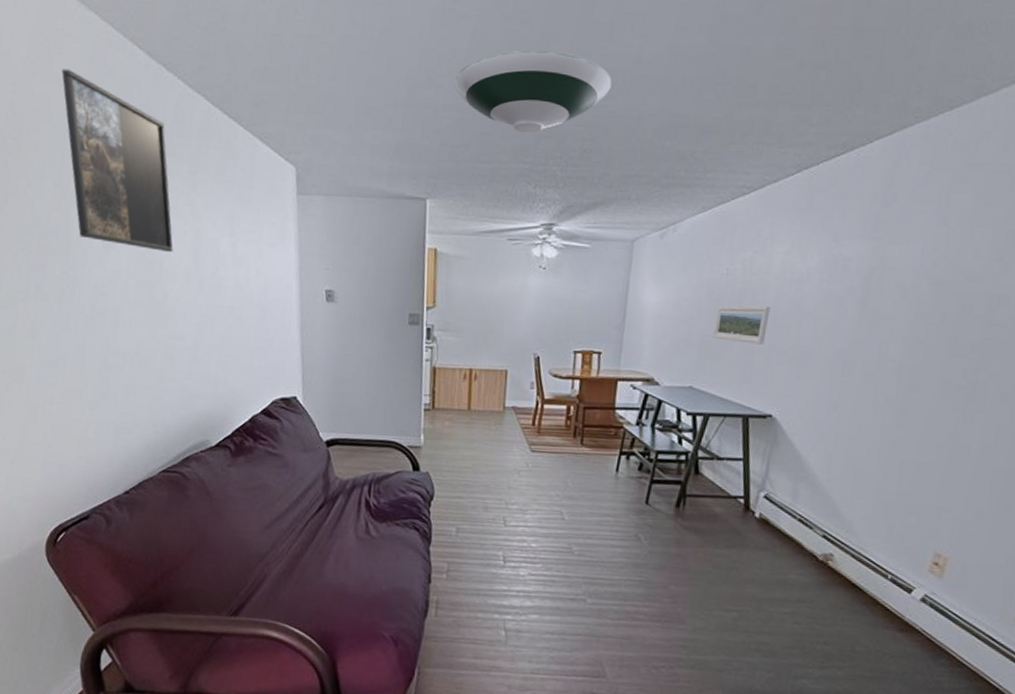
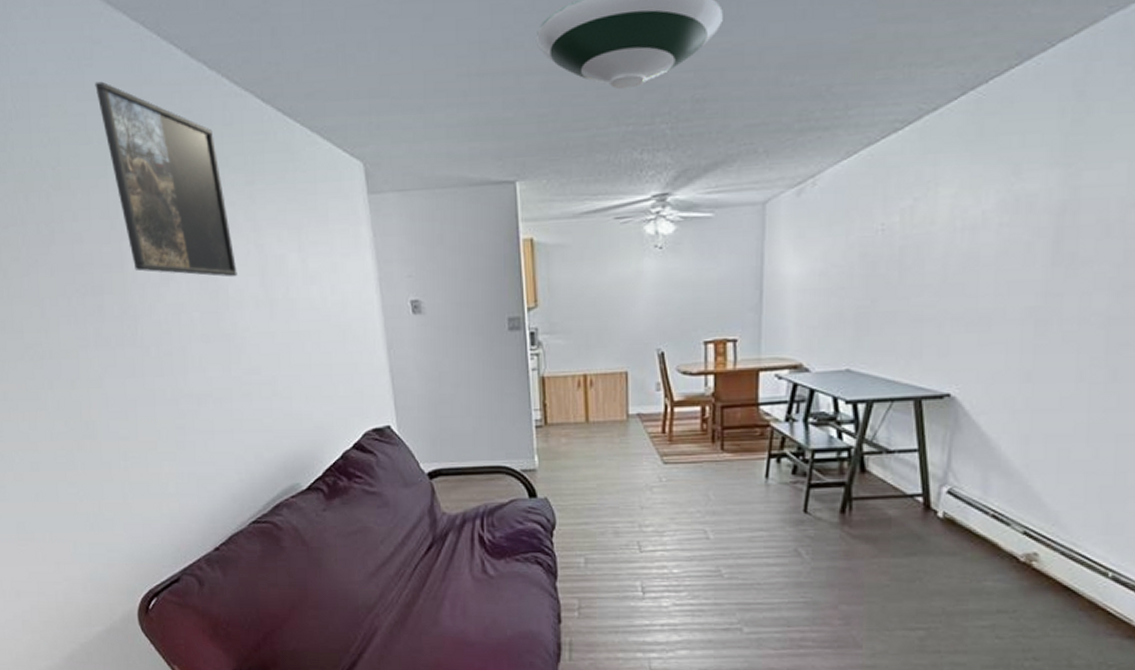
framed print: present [713,305,771,345] -> none [870,263,940,311]

